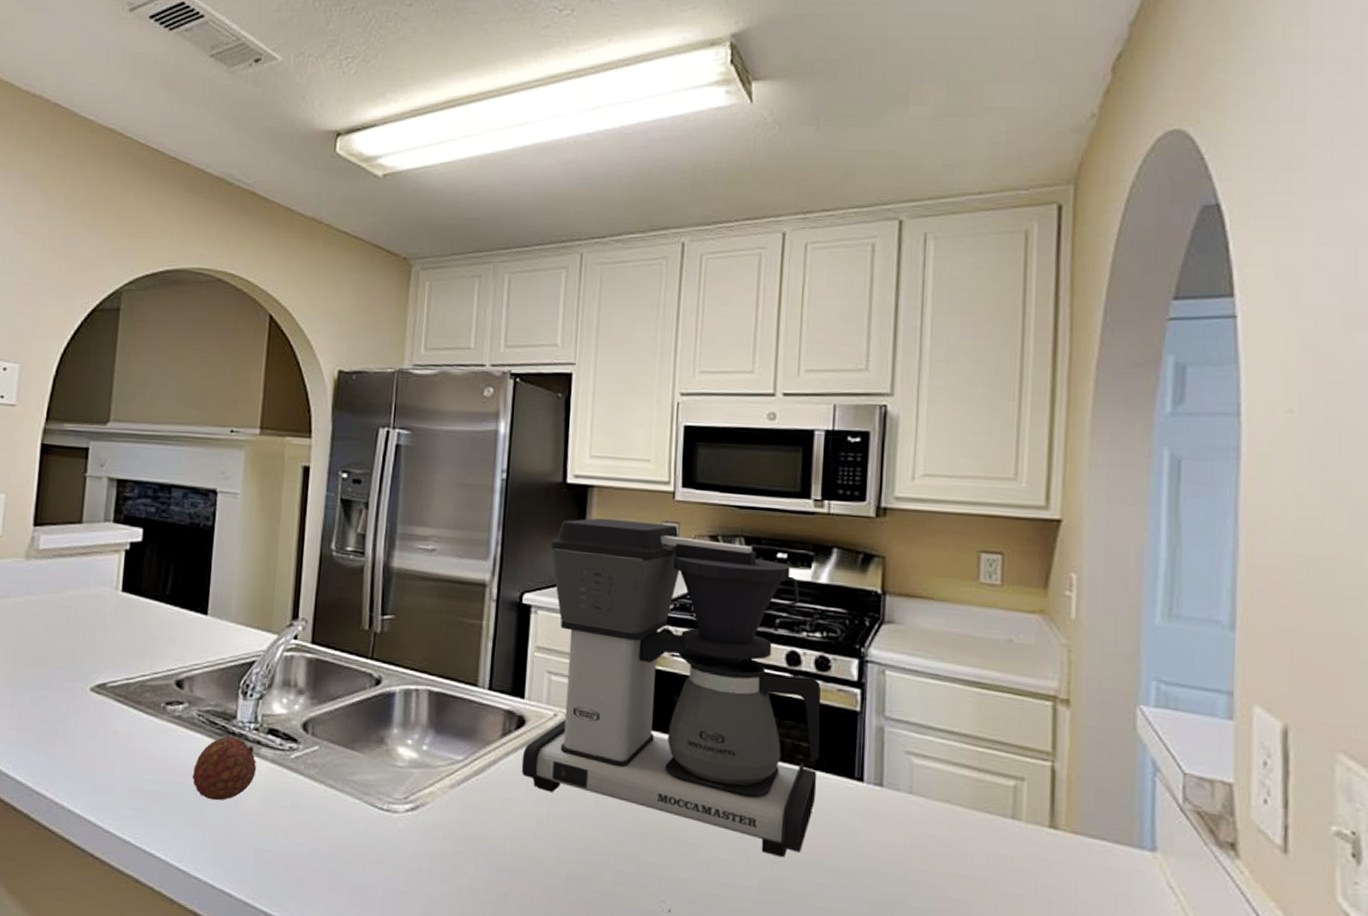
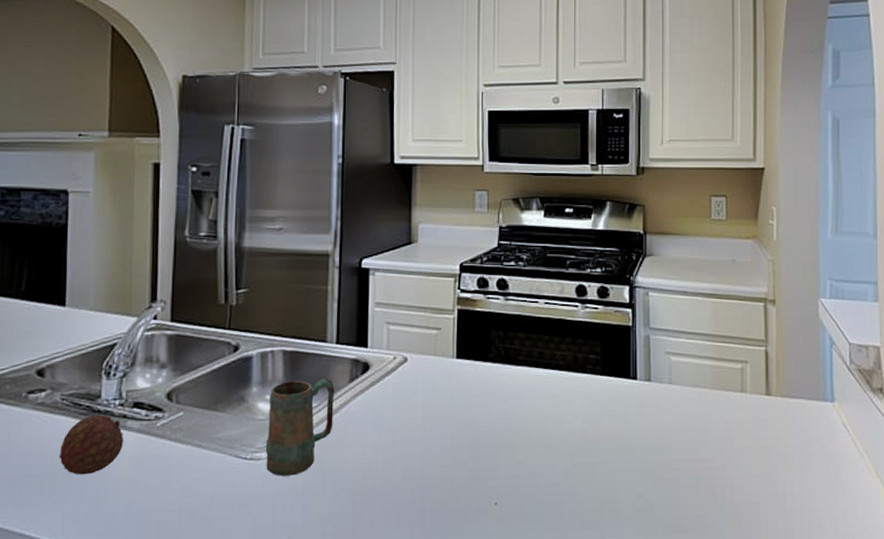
mug: none [403,726,484,837] -> present [265,378,335,476]
coffee maker: present [521,517,822,858] -> none [368,190,604,447]

